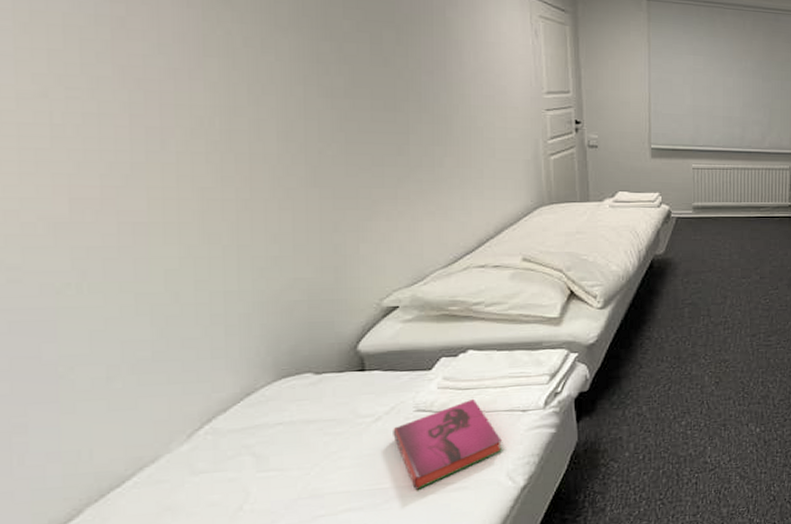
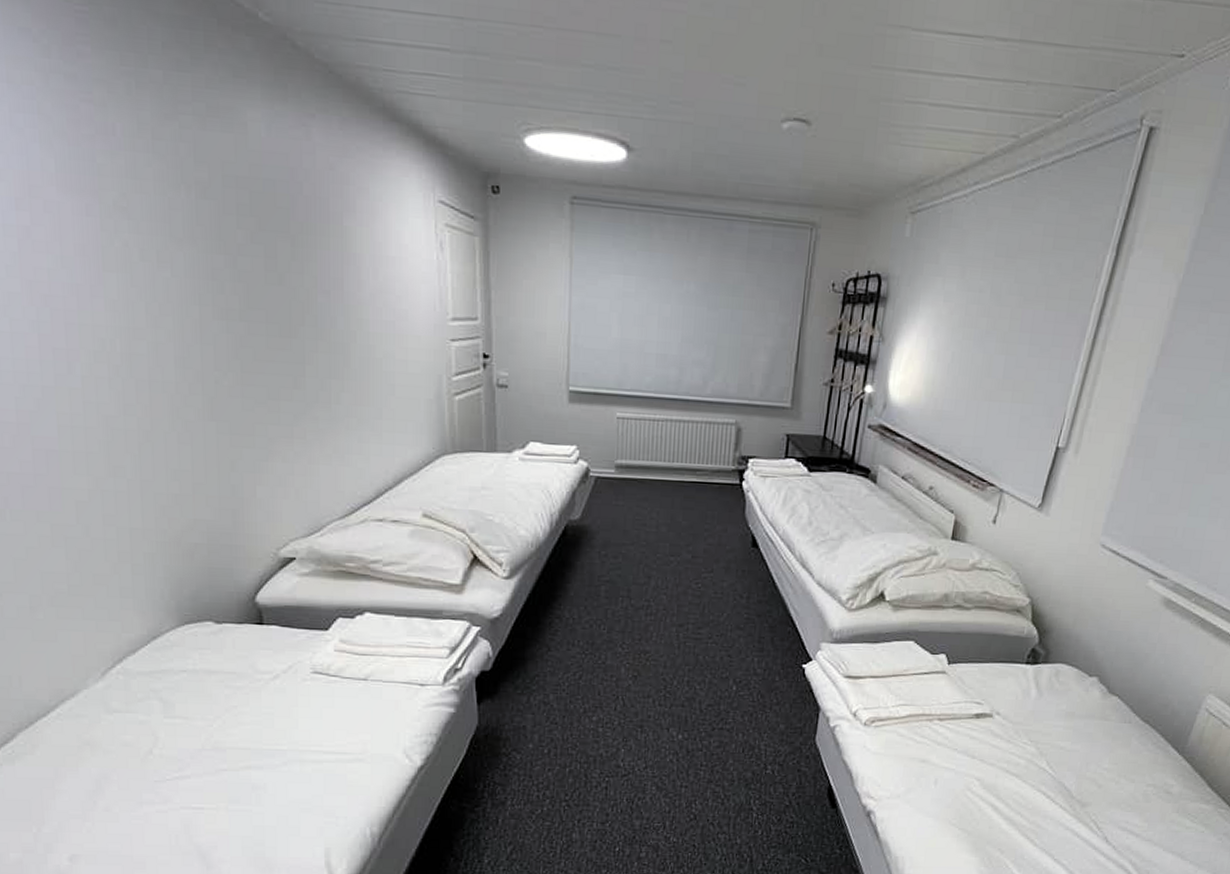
hardback book: present [393,398,503,490] -> none [290,665,400,756]

